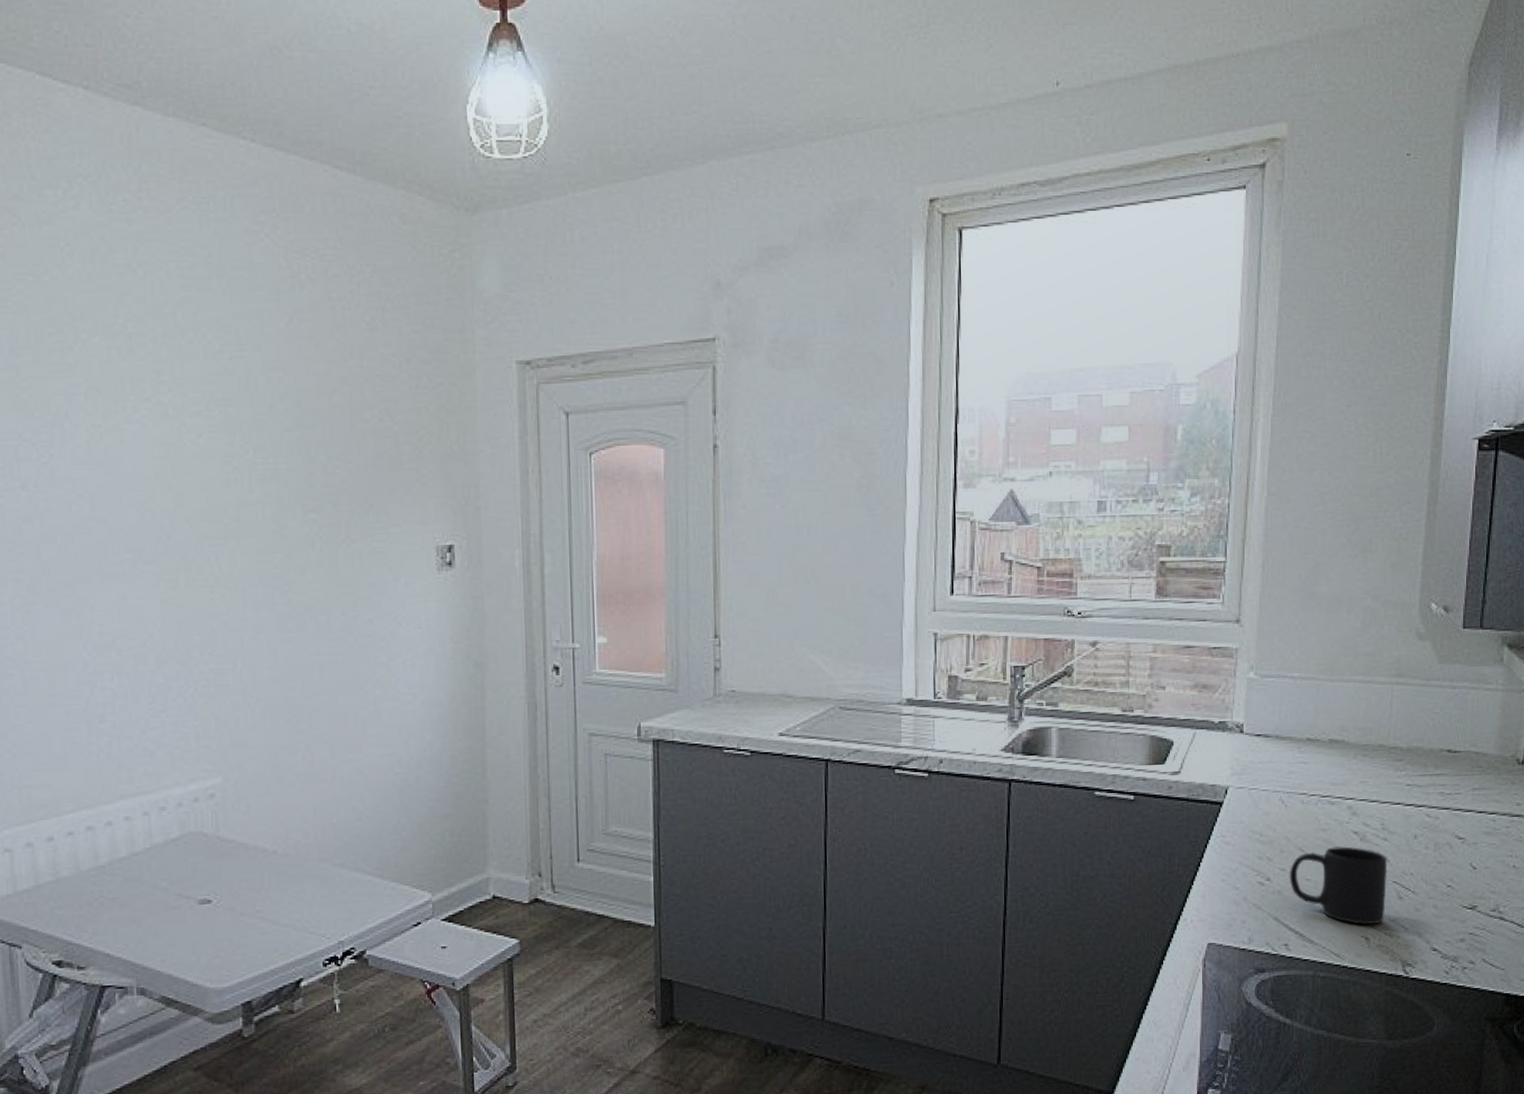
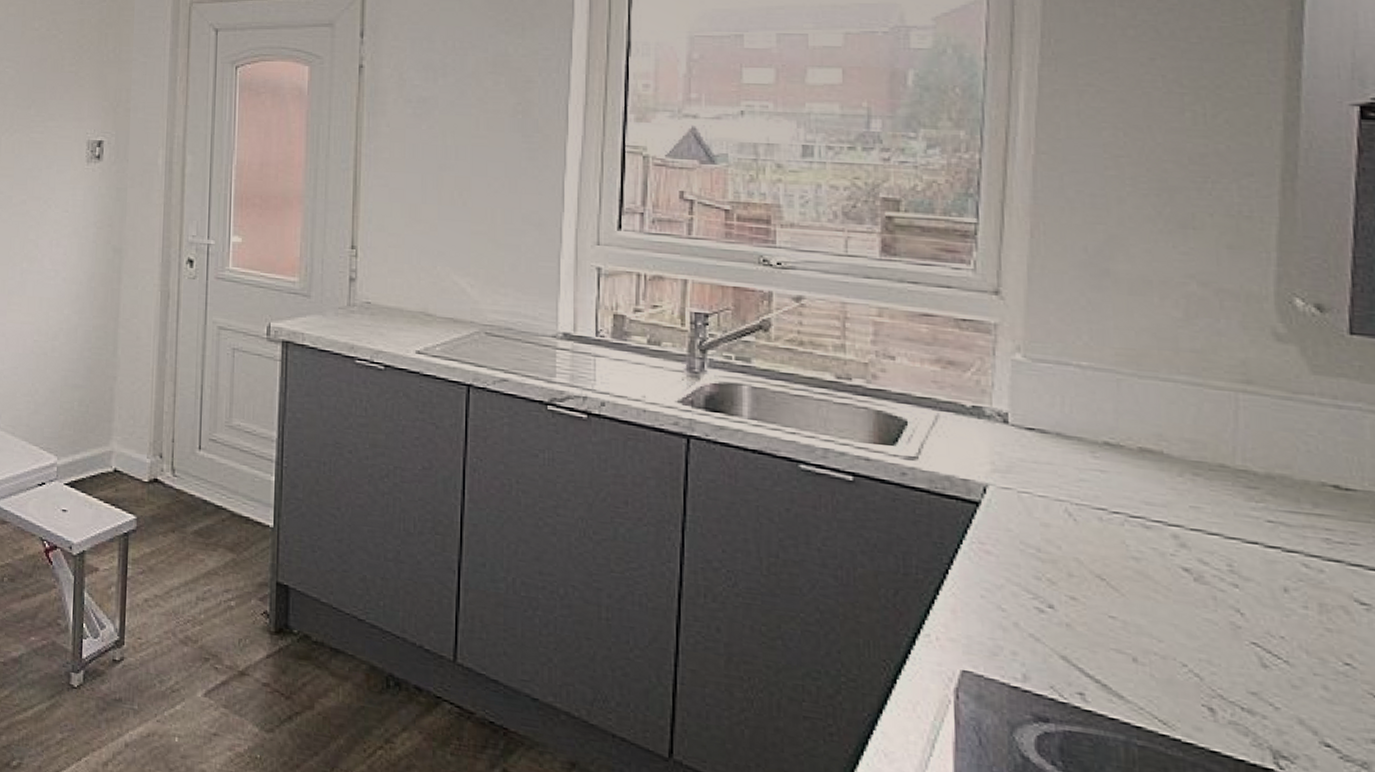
mug: present [1289,846,1388,925] -> none [1082,582,1242,695]

